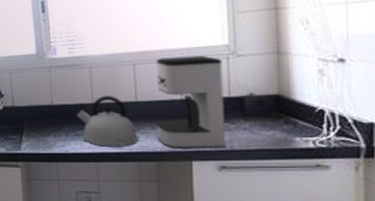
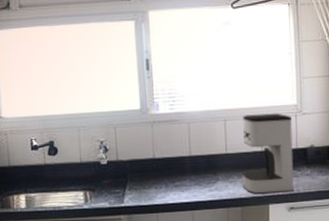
kettle: present [77,95,138,148] -> none [176,148,227,196]

